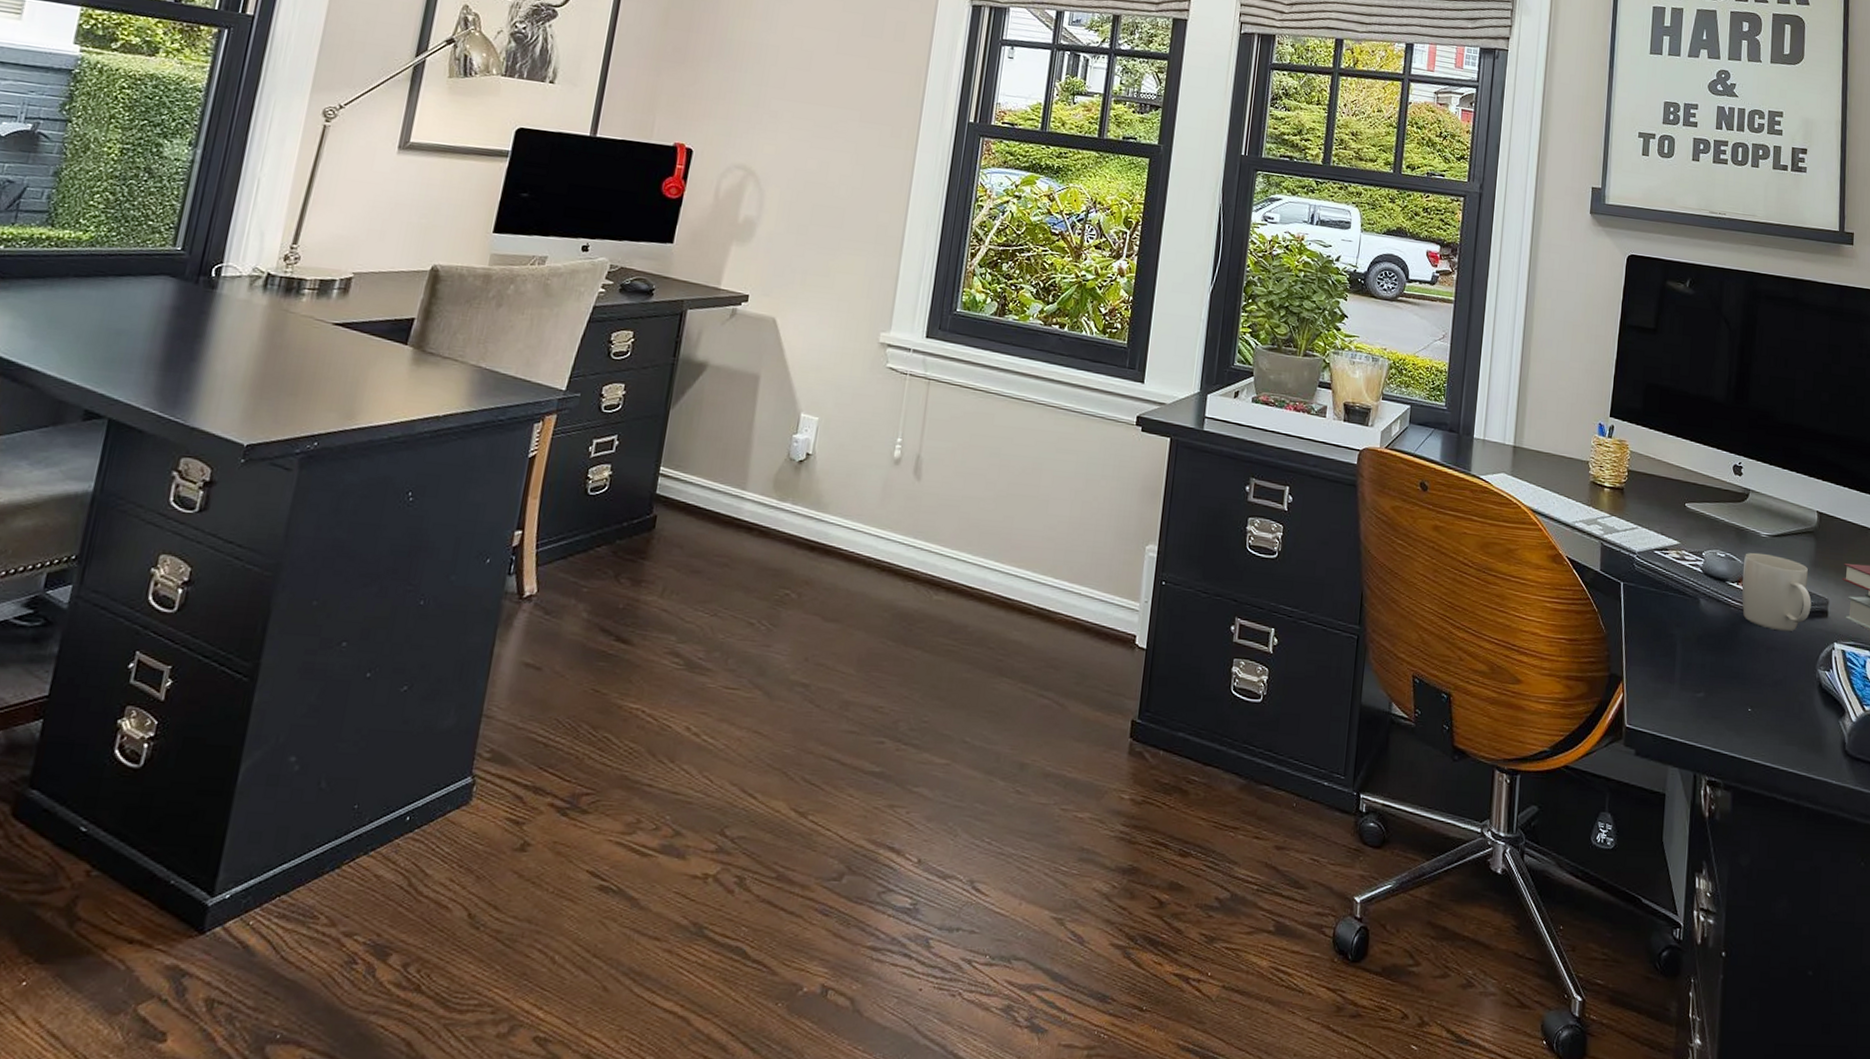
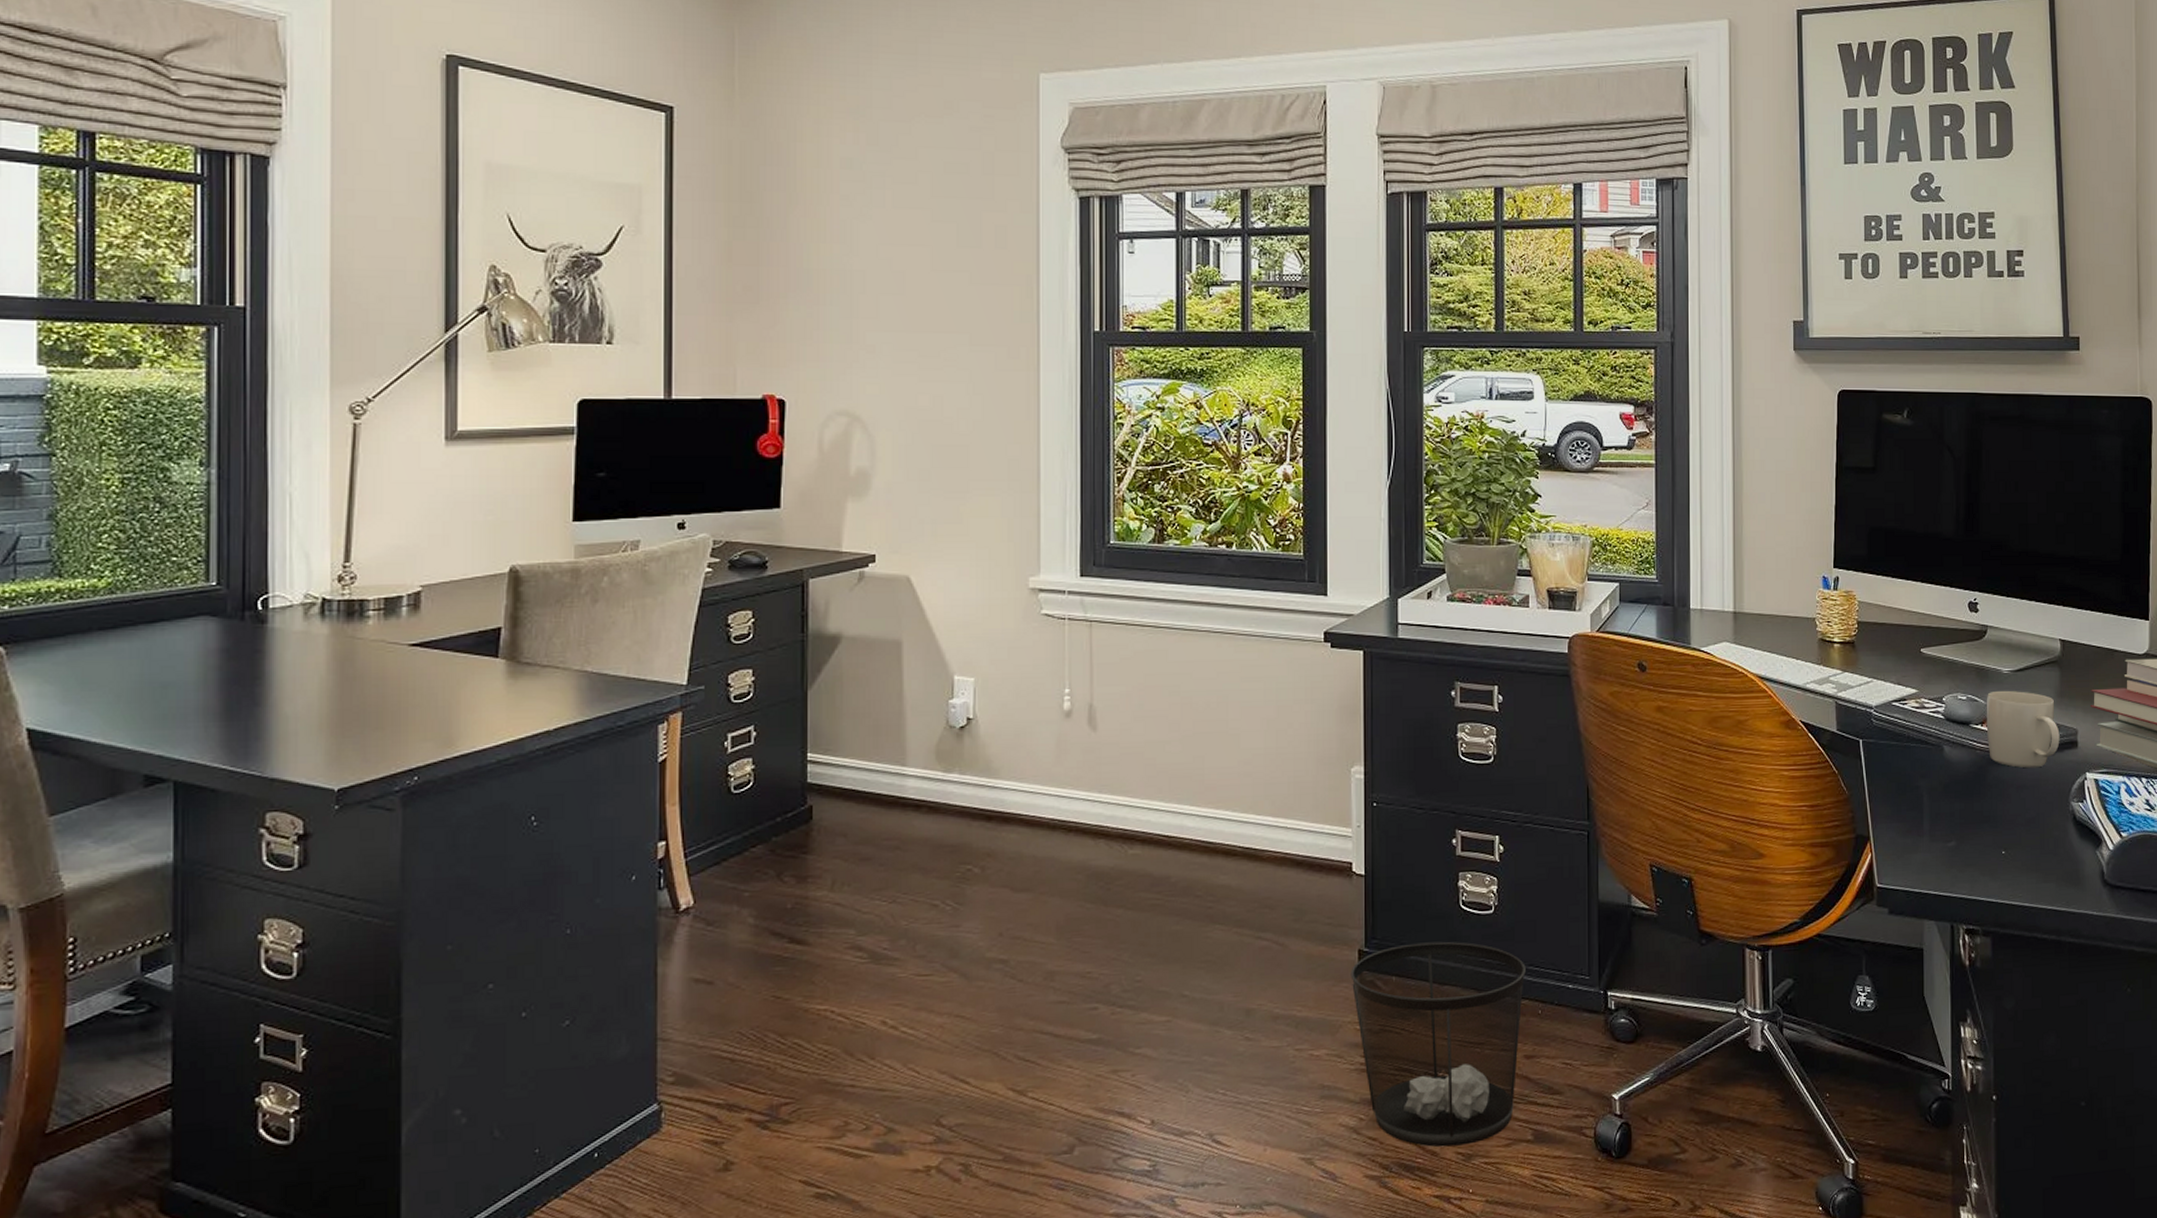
waste bin: none [1121,721,1286,927] -> present [1350,941,1526,1147]

